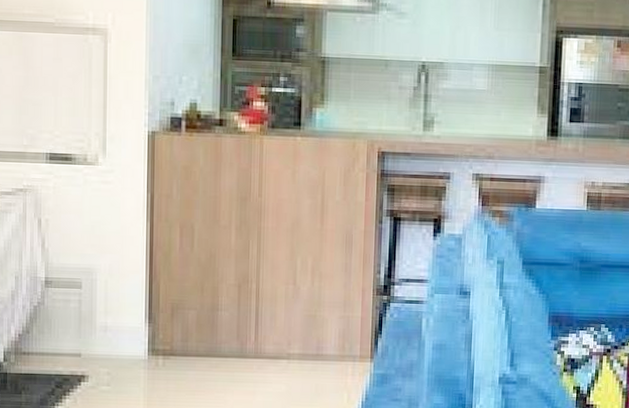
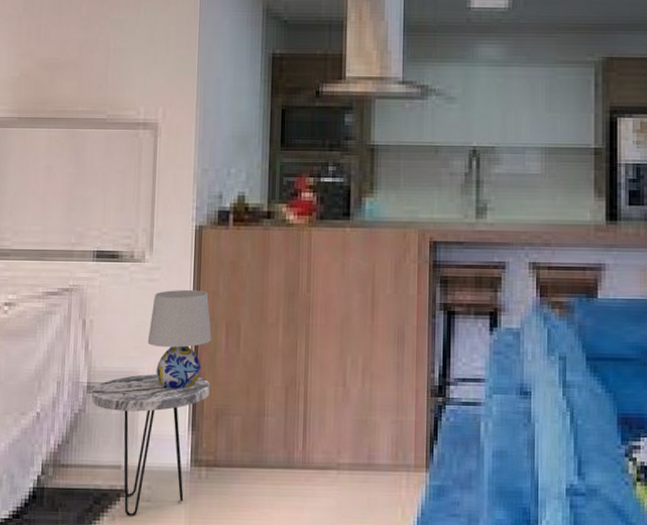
side table: none [49,271,166,399] -> present [91,374,211,516]
table lamp: none [103,192,166,285] -> present [147,290,211,389]

